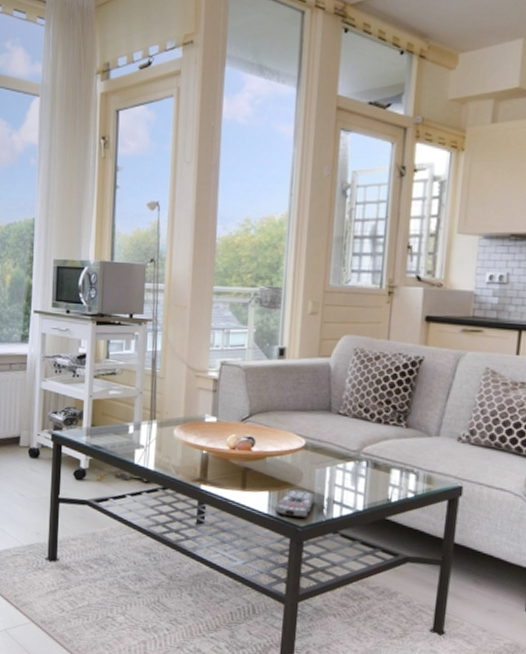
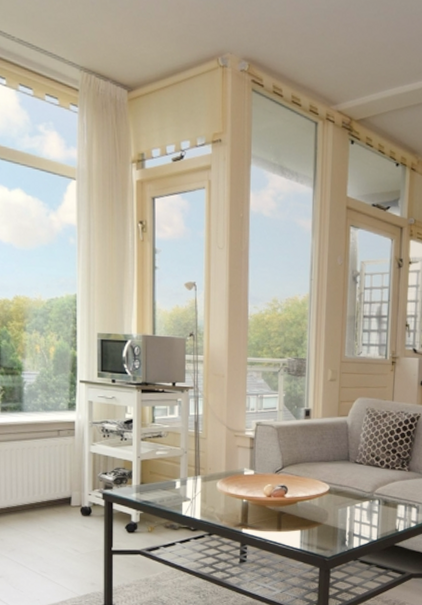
remote control: present [274,489,315,519] -> none [305,527,338,551]

